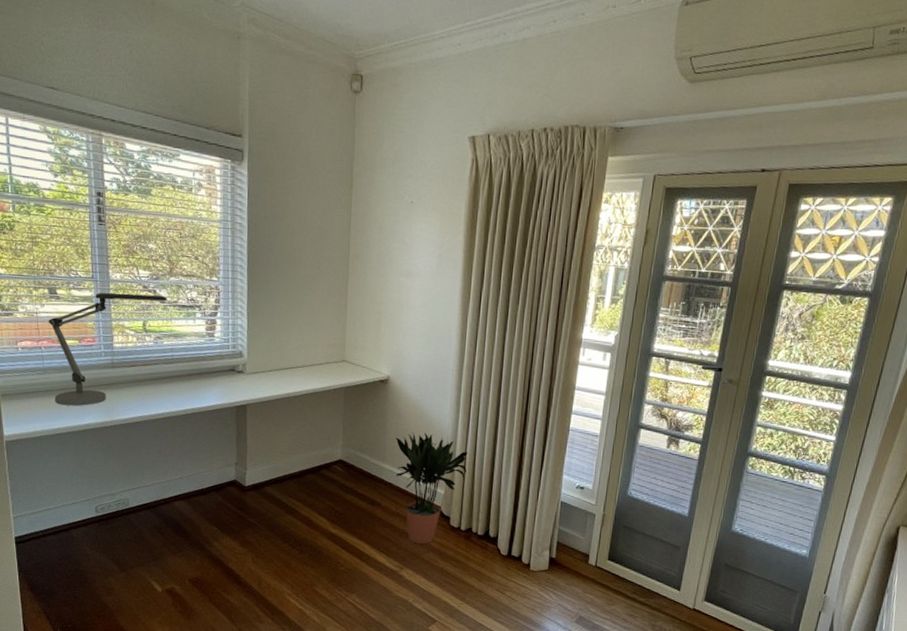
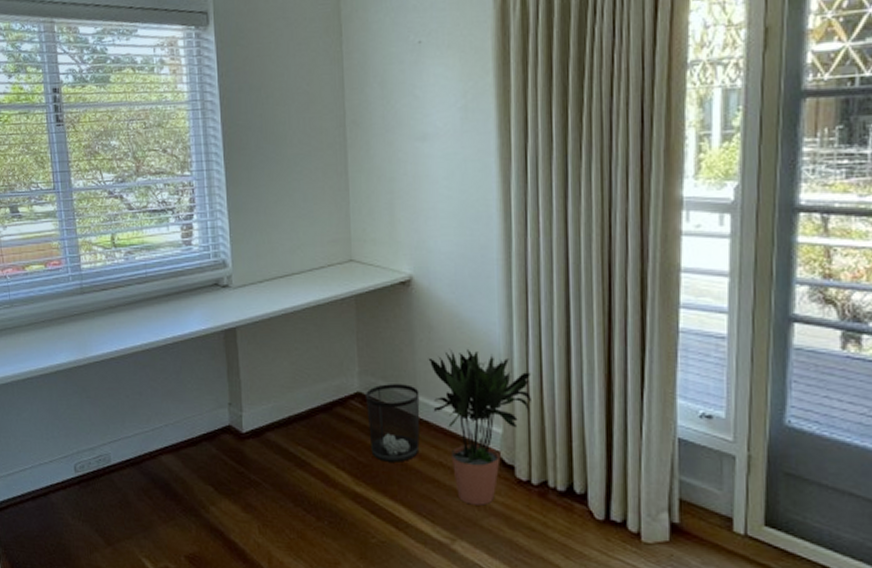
desk lamp: present [48,292,167,406] -> none [11,201,136,344]
waste bin: none [346,454,387,512] -> present [366,384,420,462]

